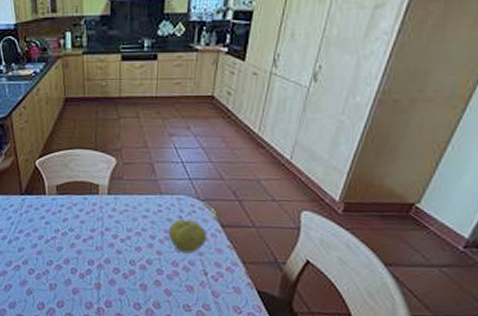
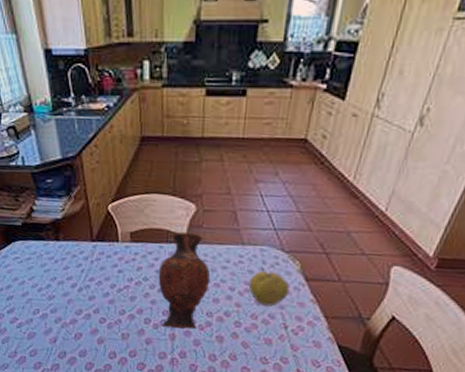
vase: none [83,183,132,278] -> present [158,232,211,330]

